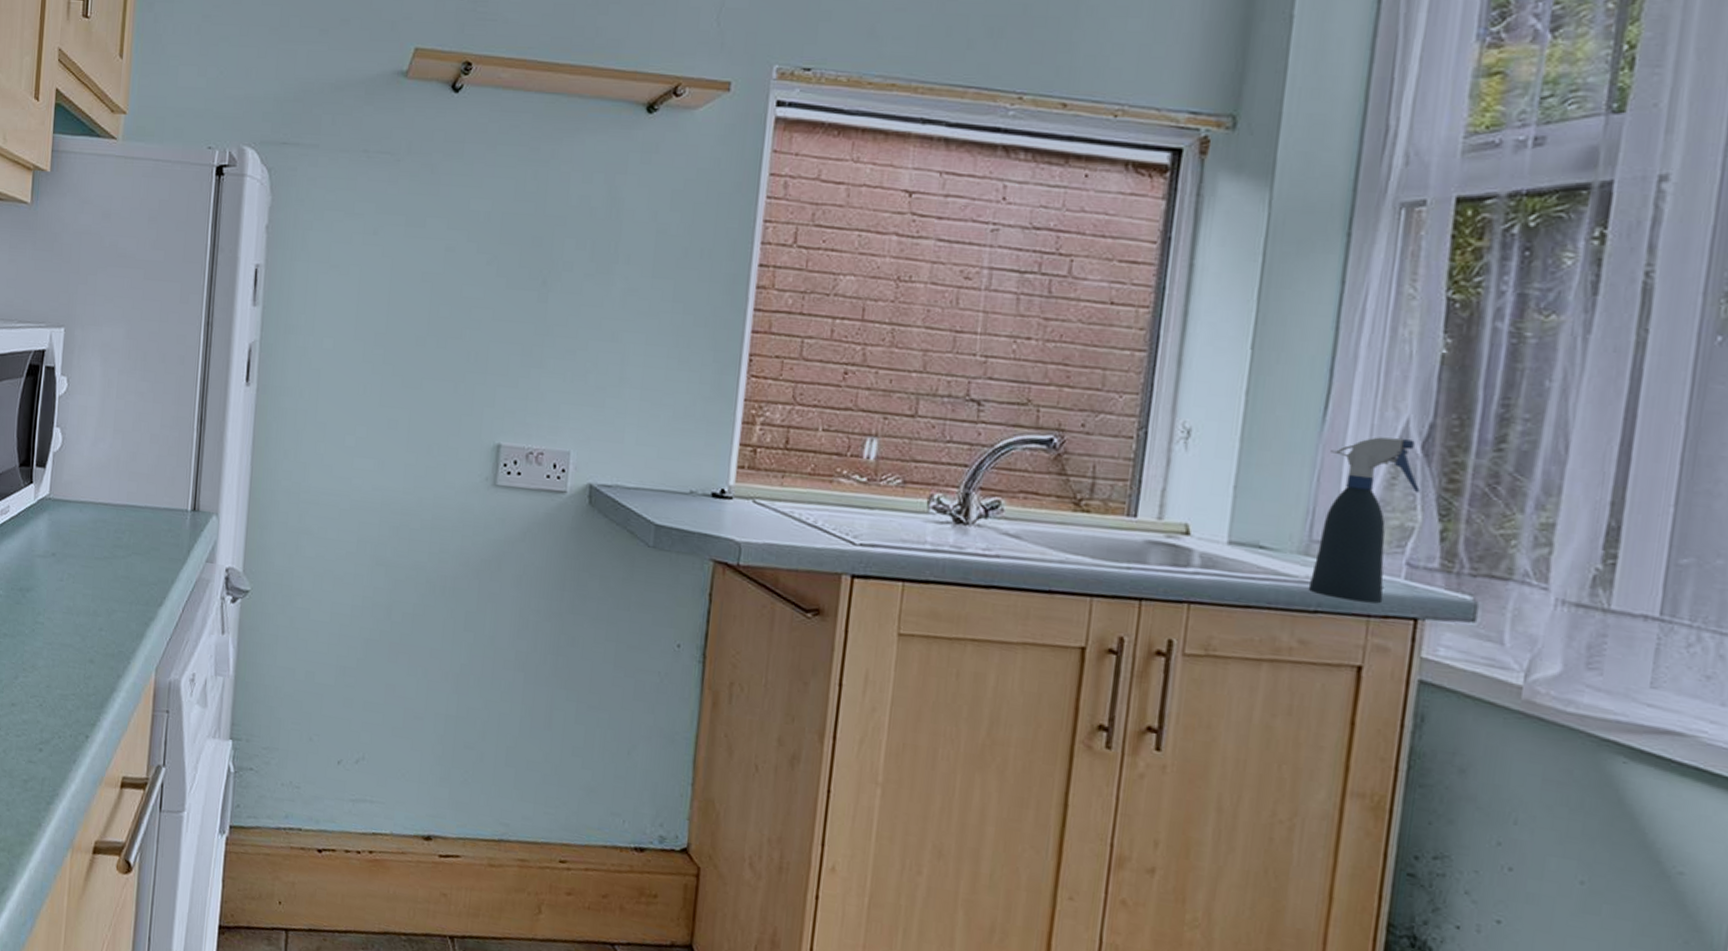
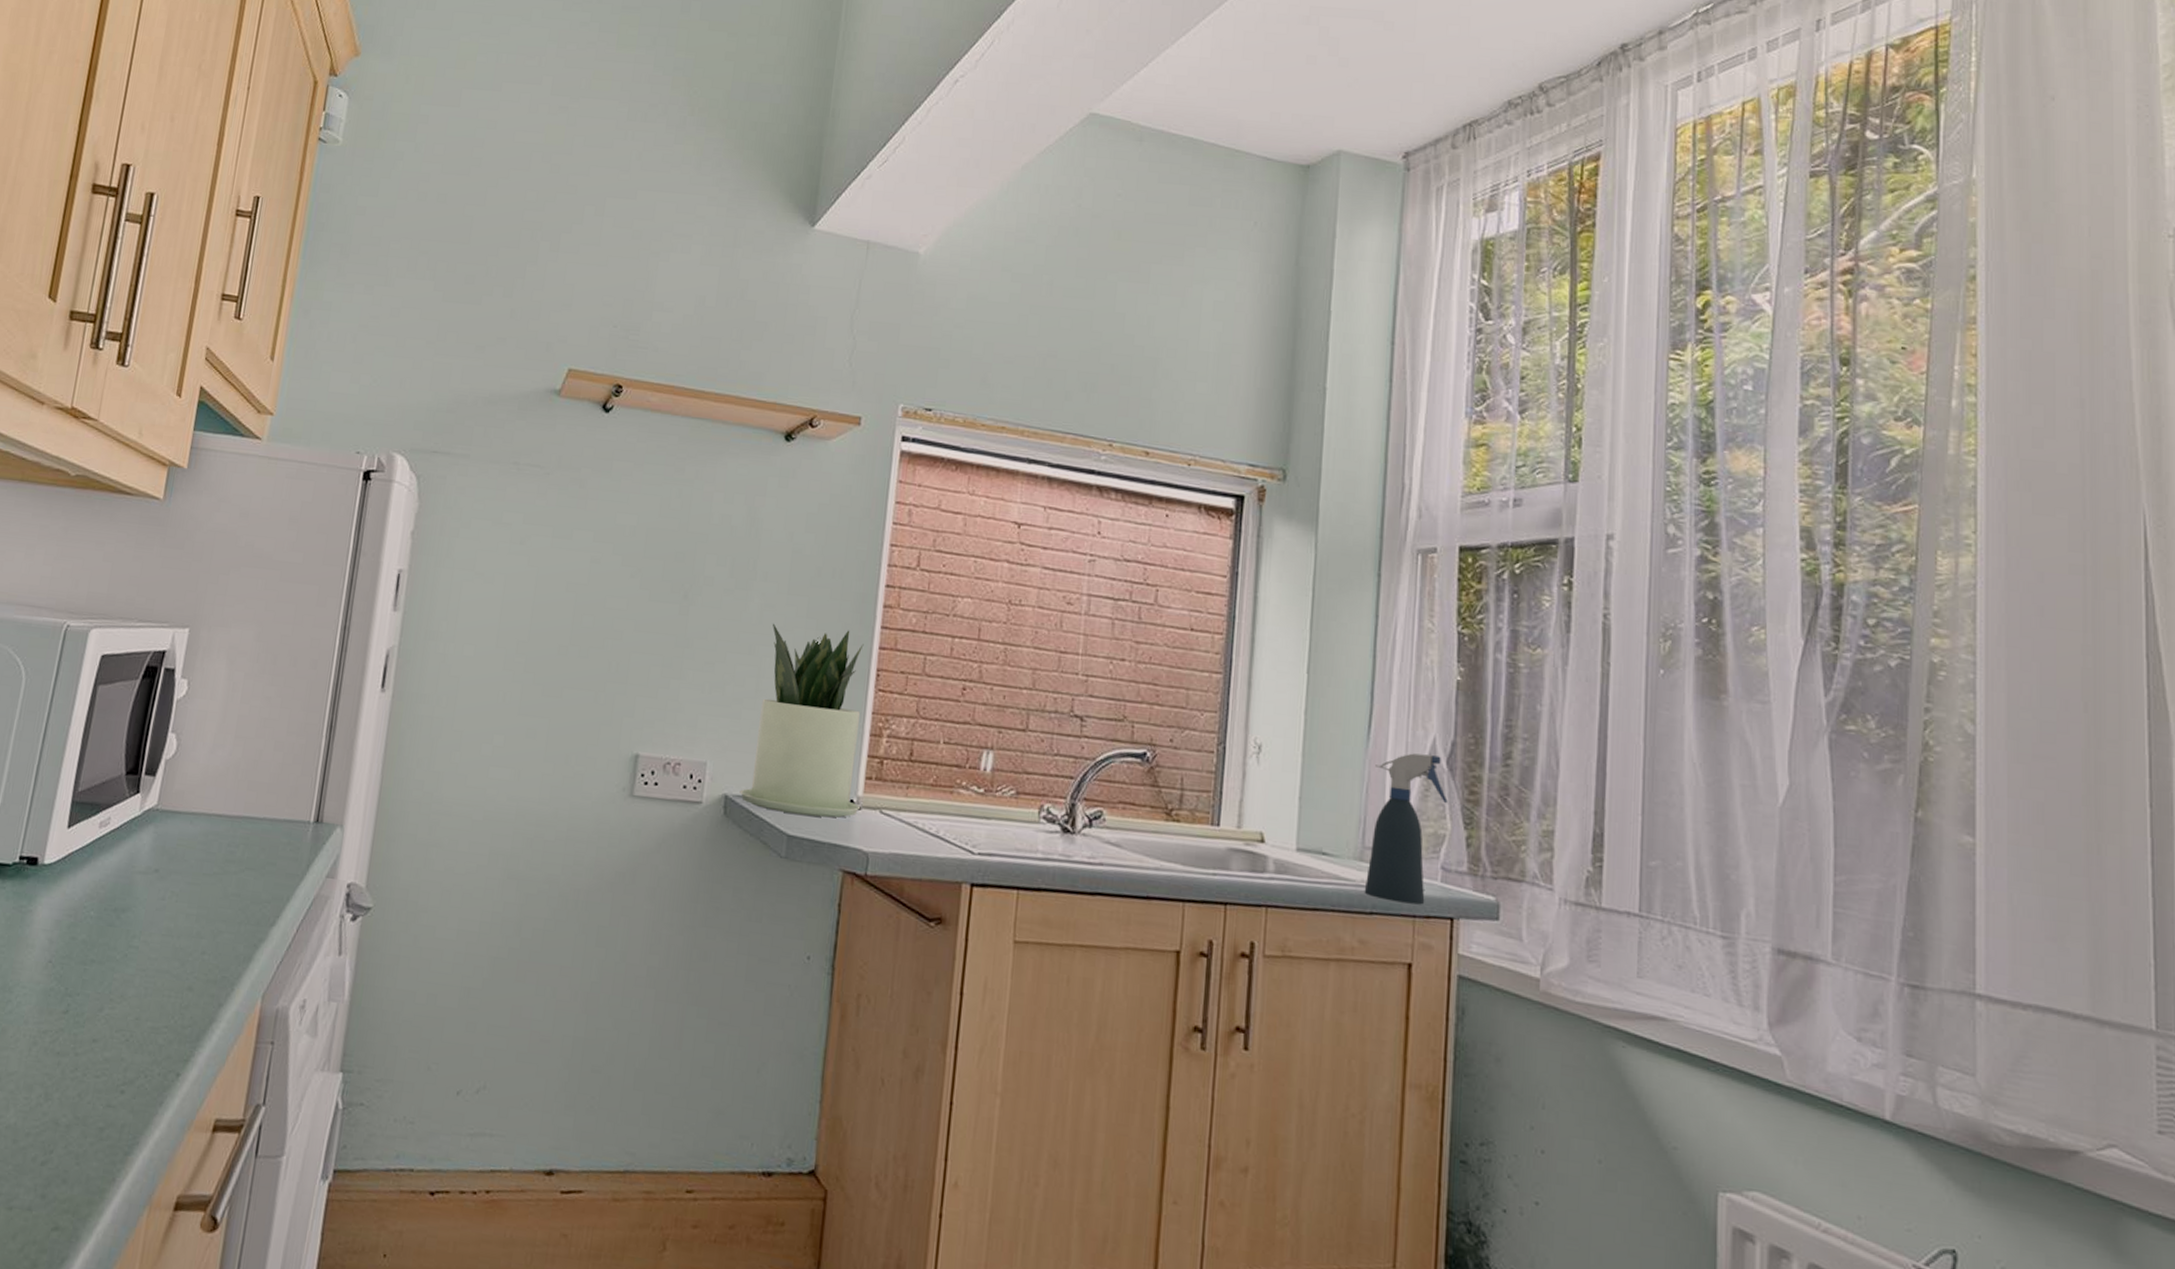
planter: none [605,308,735,508] -> present [739,623,864,818]

